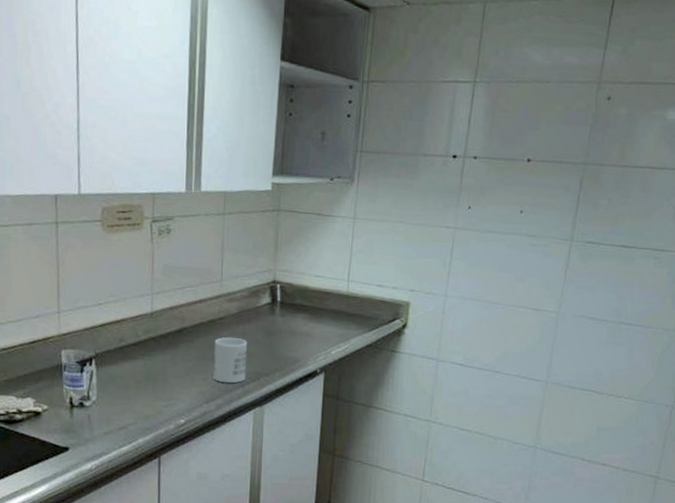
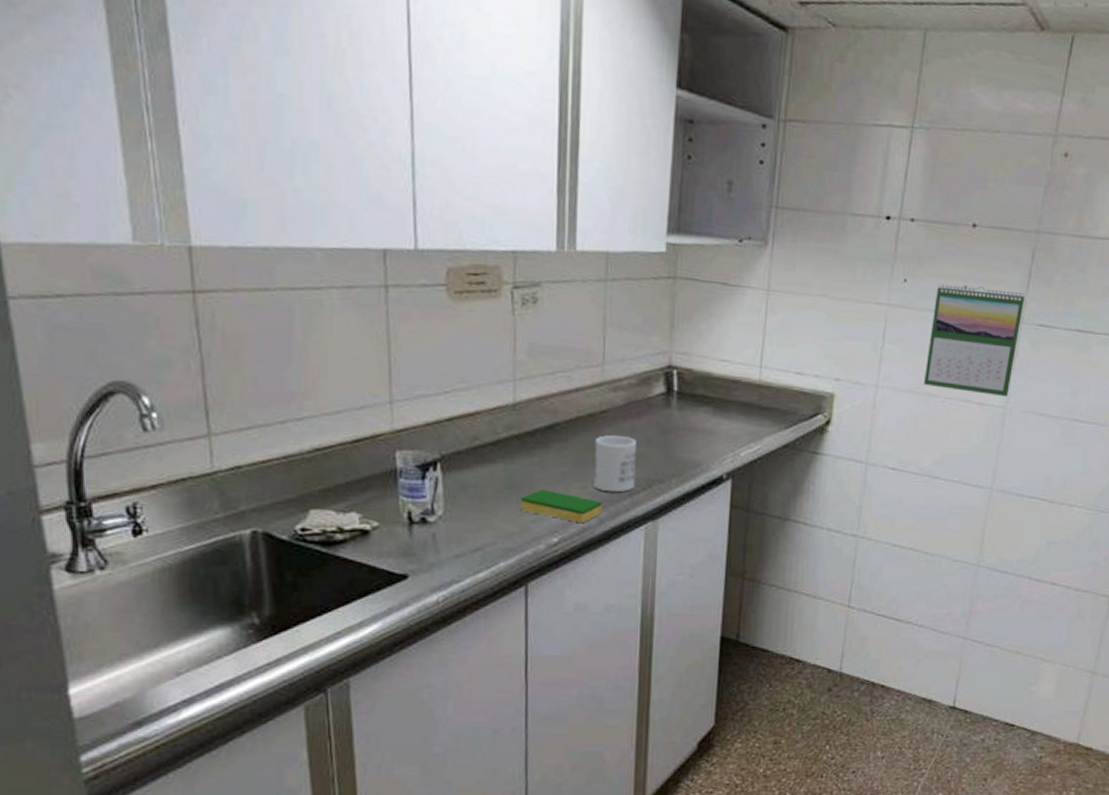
dish sponge: none [155,380,220,409] -> present [520,489,603,524]
calendar: none [486,209,574,304] -> present [924,283,1025,397]

